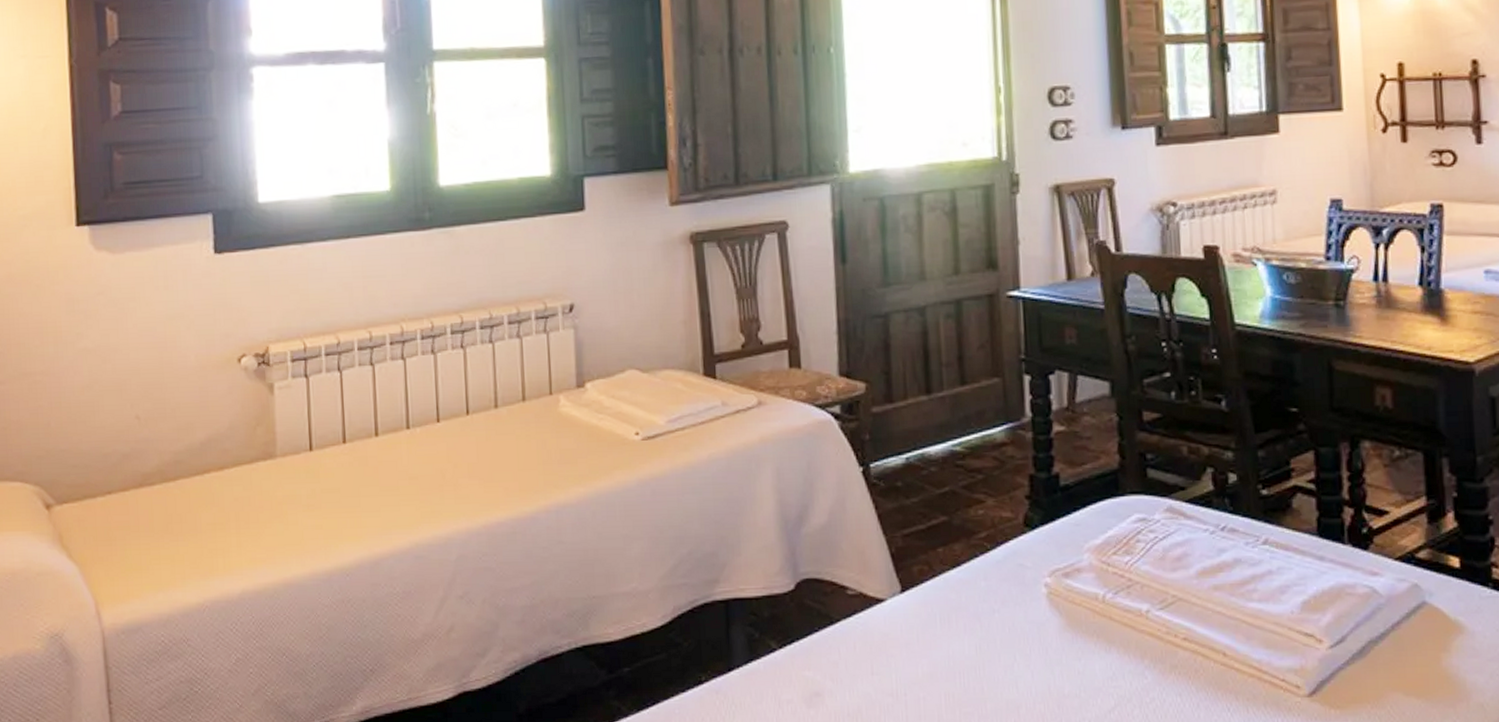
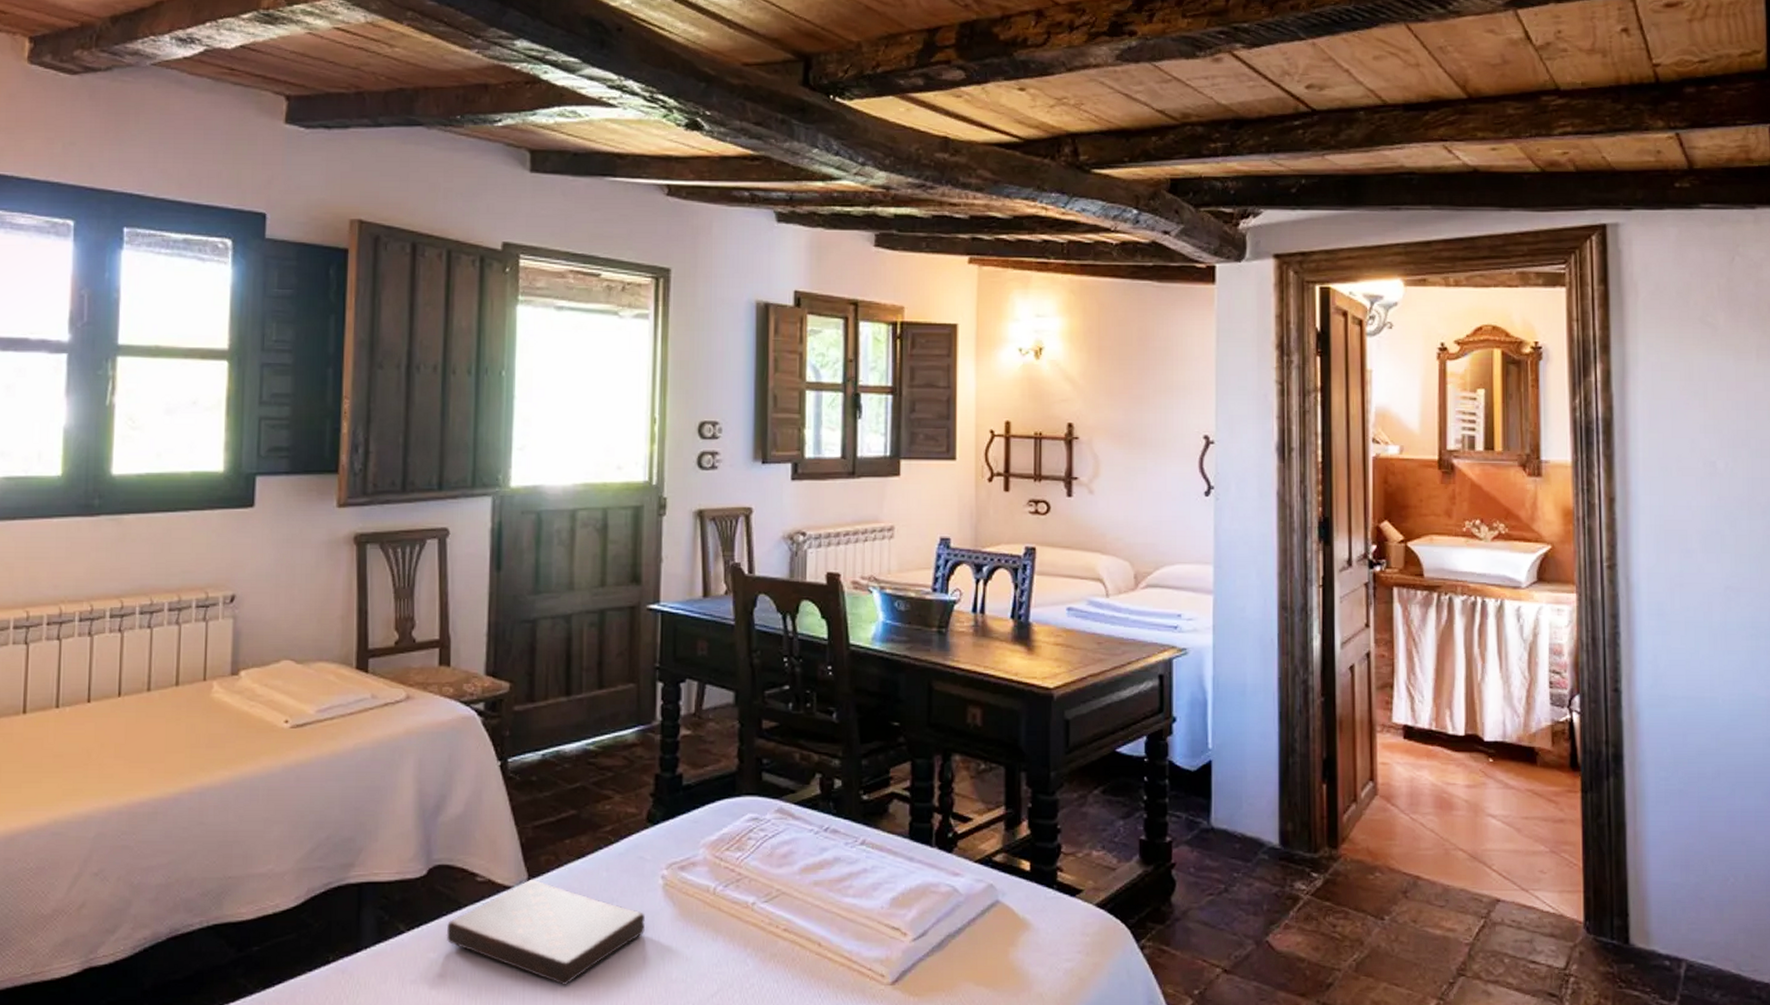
book: none [819,590,1031,704] -> present [446,879,645,986]

